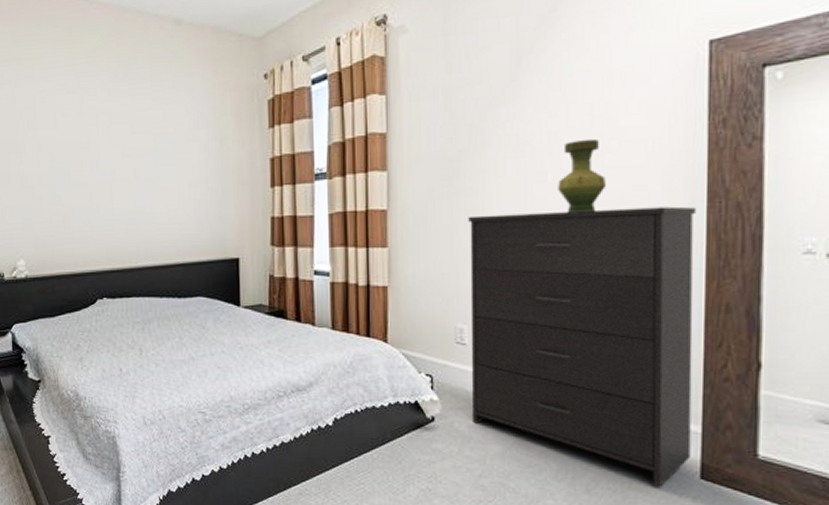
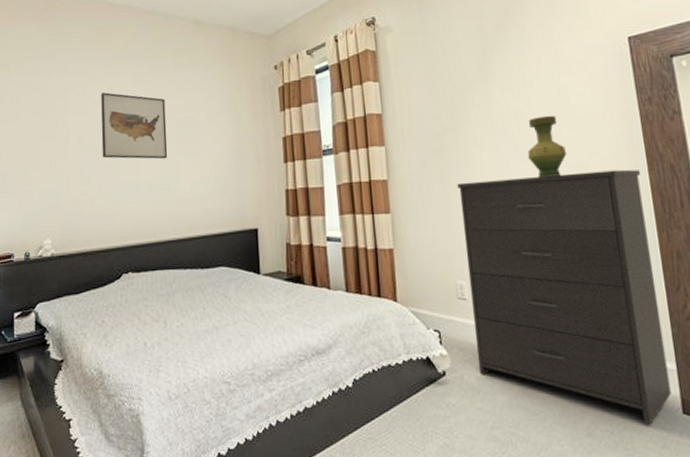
wall art: none [72,103,144,180] -> present [101,92,168,159]

